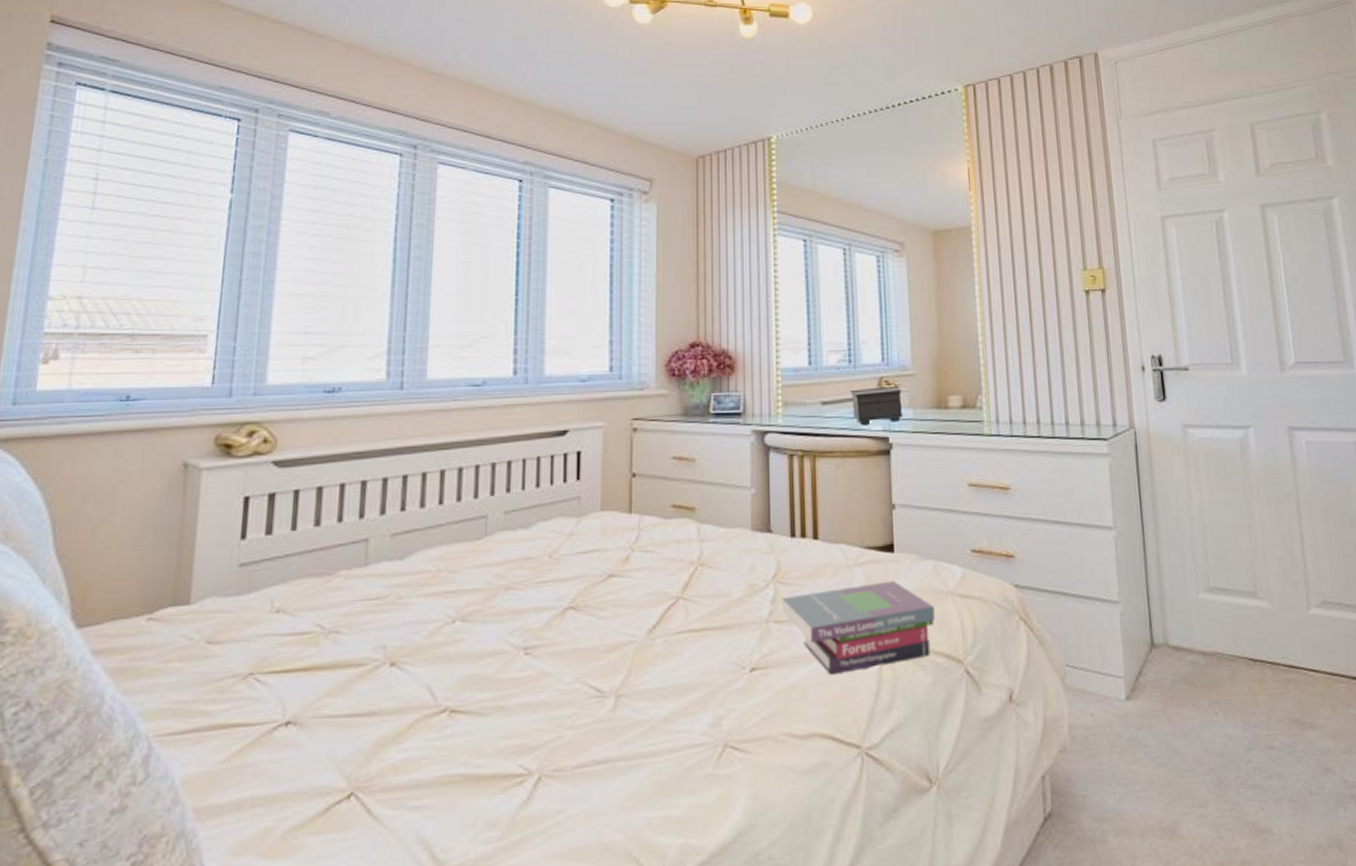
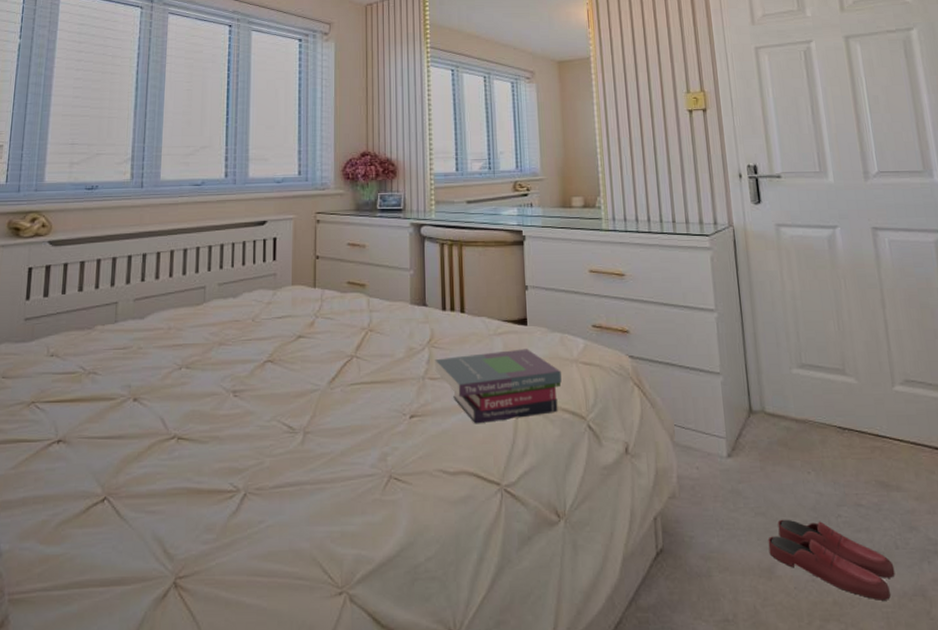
jewelry box: present [850,386,903,425] -> none [490,189,534,220]
slippers: none [1170,768,1309,856] -> present [768,519,895,600]

